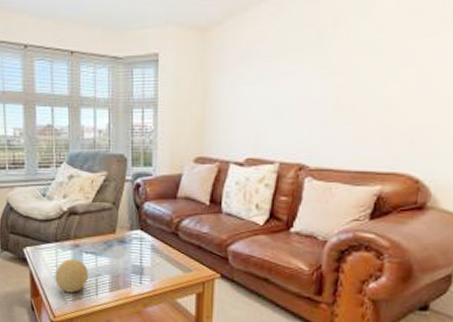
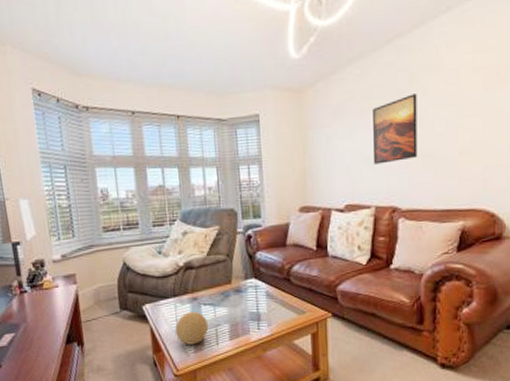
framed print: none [283,37,341,115] -> present [373,94,418,164]

